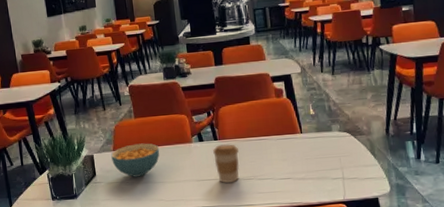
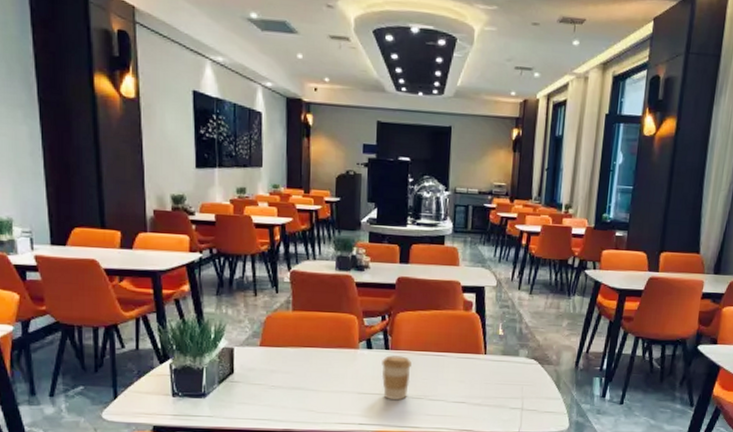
cereal bowl: present [111,143,160,177] -> none [256,341,318,381]

